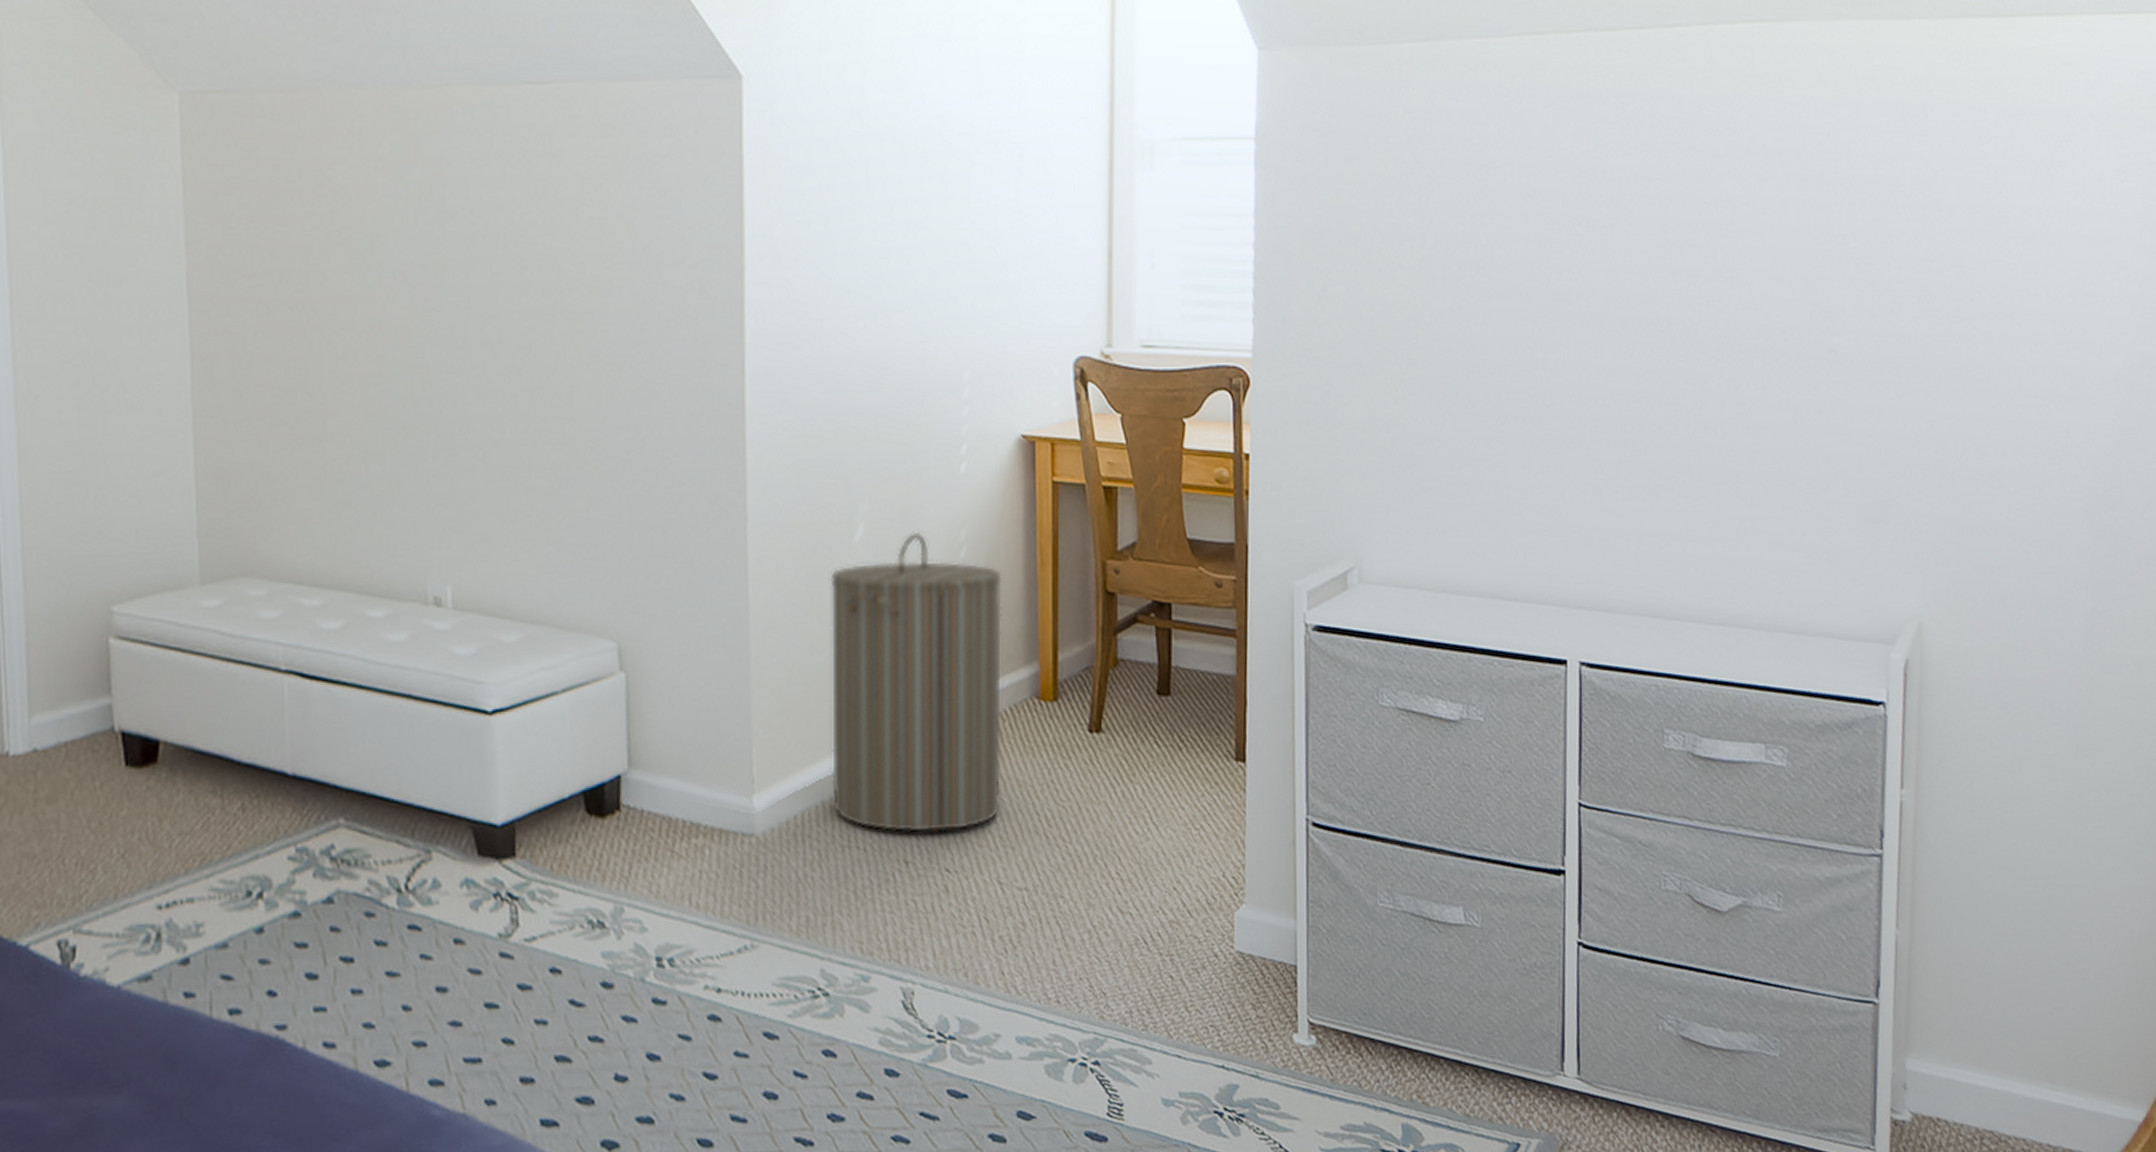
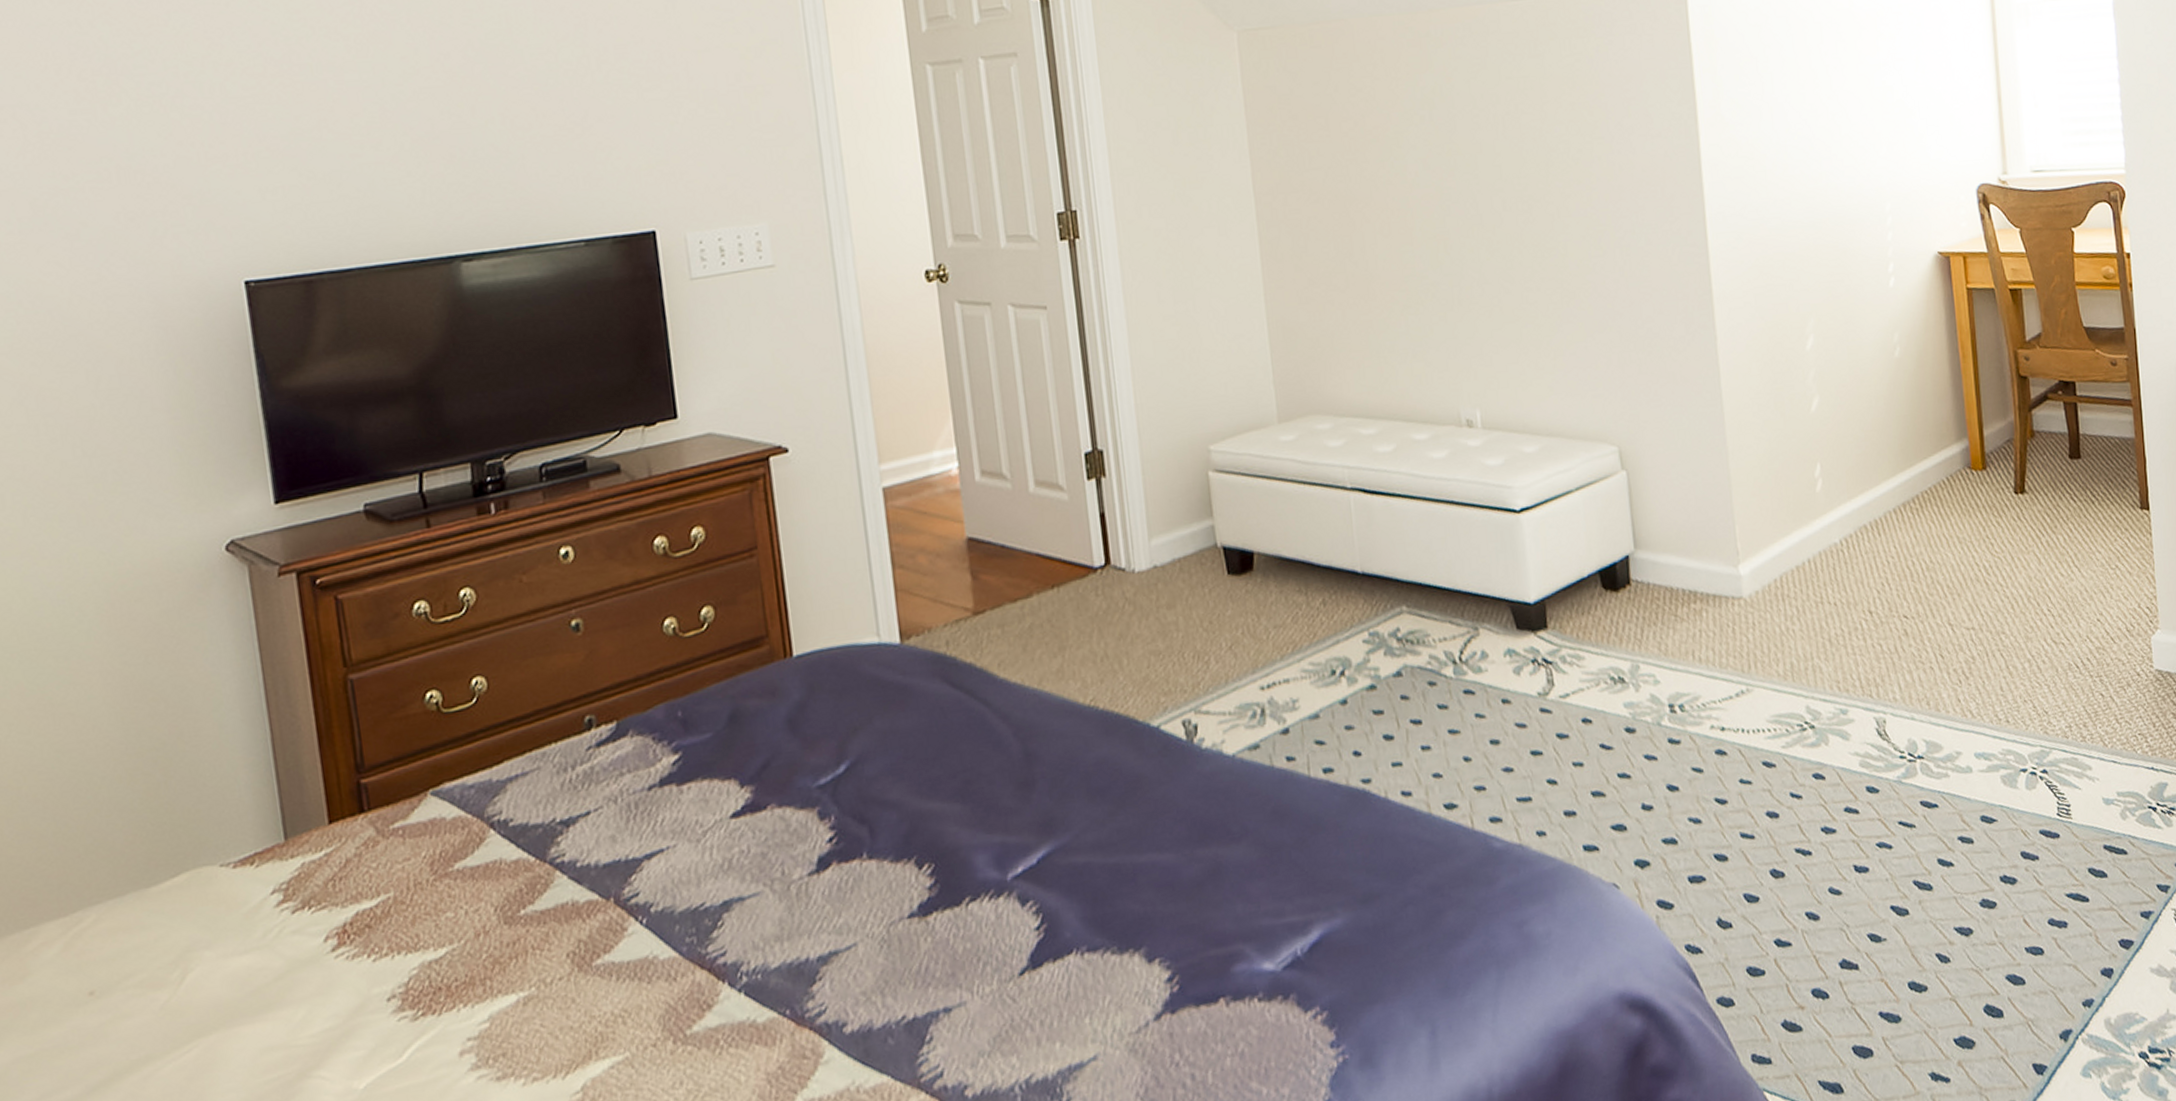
laundry hamper: present [830,531,1002,832] -> none [1788,337,1946,587]

